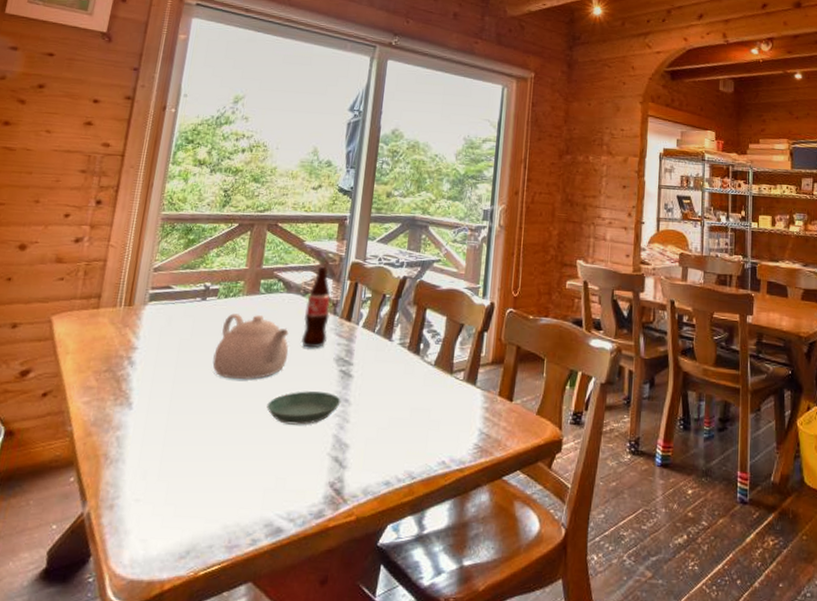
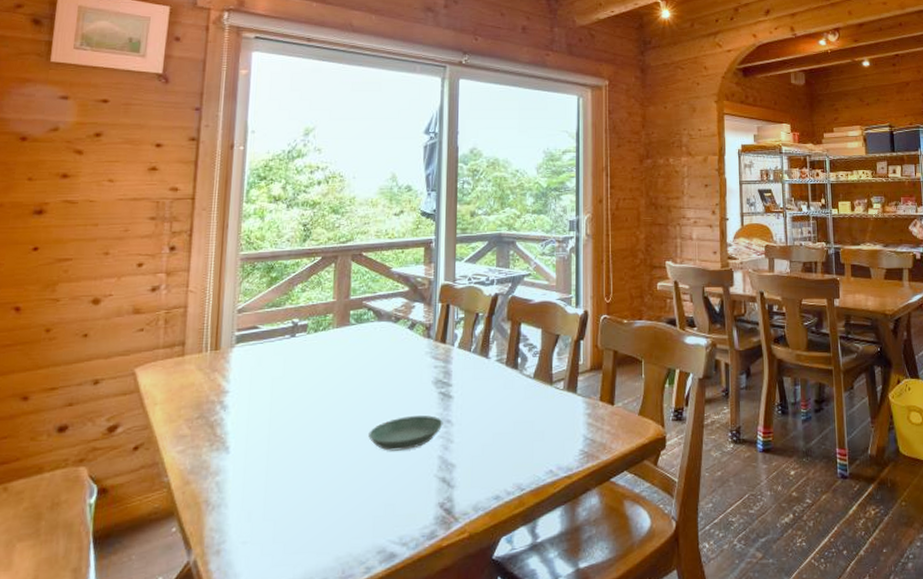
teapot: present [212,313,289,379] -> none [308,346,386,412]
bottle: present [300,266,331,349] -> none [396,291,424,374]

